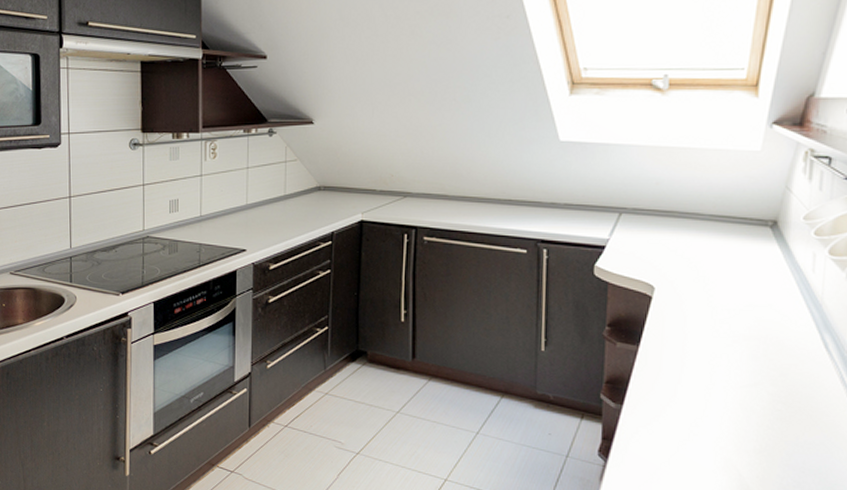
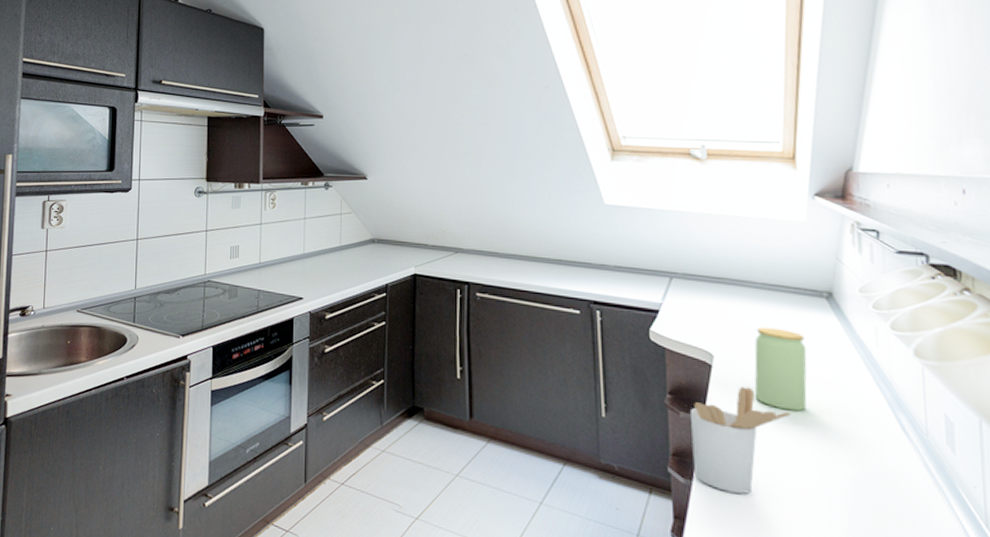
utensil holder: none [624,316,722,414] -> present [689,386,791,494]
jar: none [689,258,746,336] -> present [754,327,807,412]

